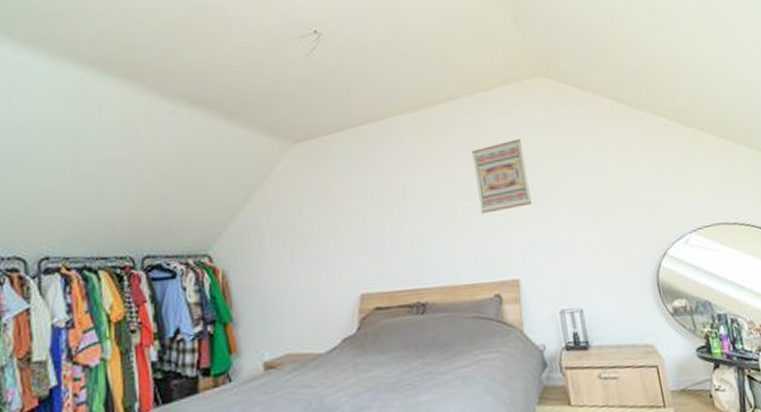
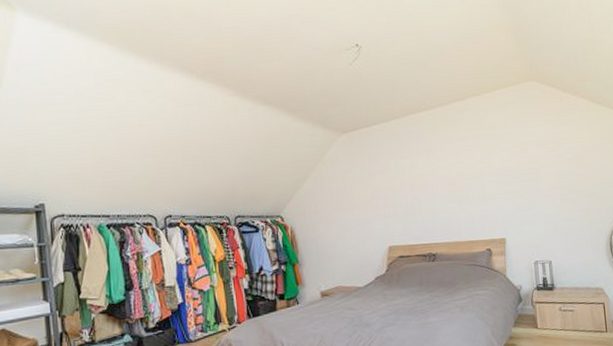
wall art: present [471,139,532,214] -> none [474,131,518,189]

